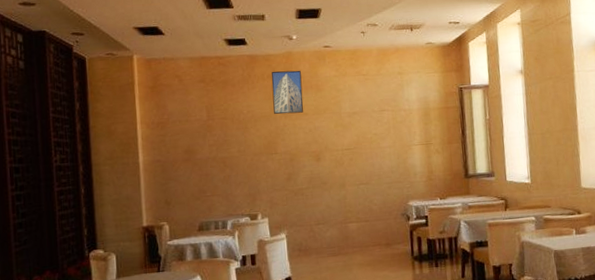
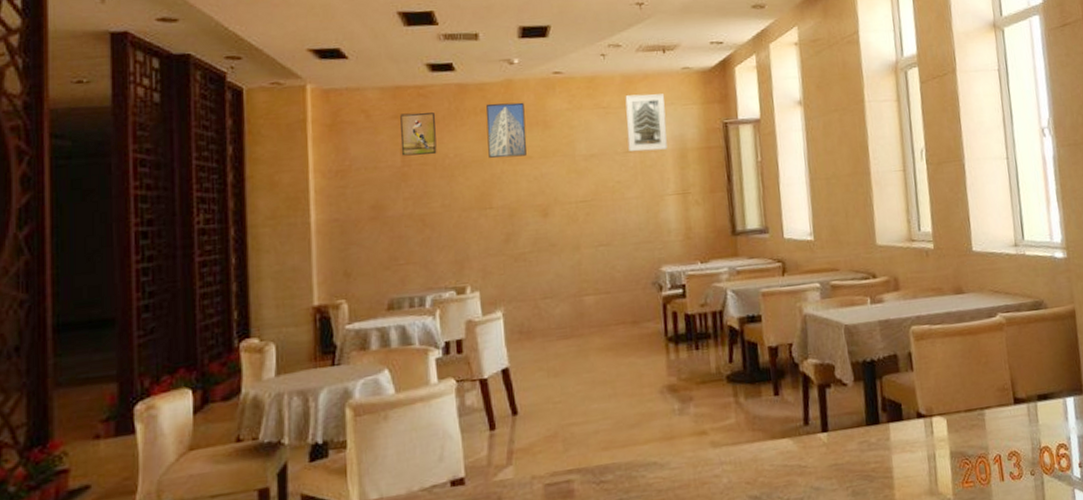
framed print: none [205,78,234,112] -> present [400,112,437,156]
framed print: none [380,64,414,111] -> present [625,94,668,152]

